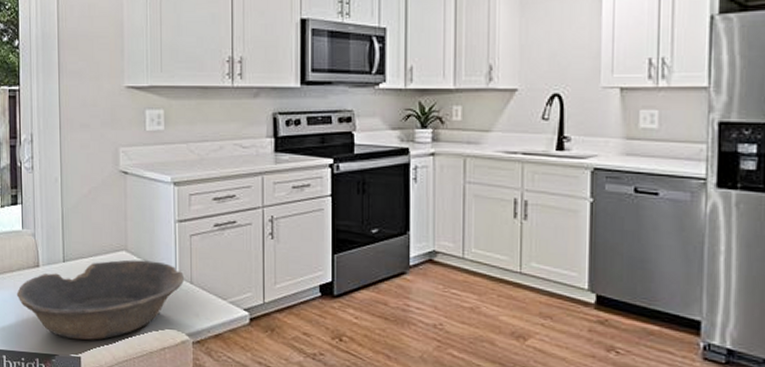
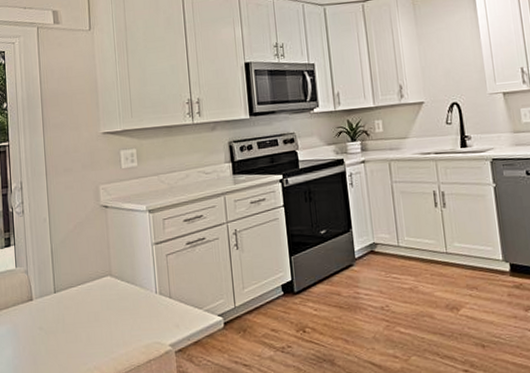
bowl: present [16,259,185,340] -> none [12,281,164,363]

